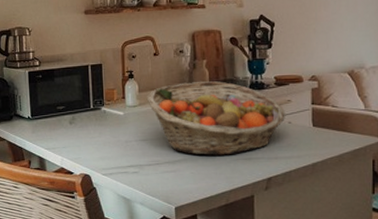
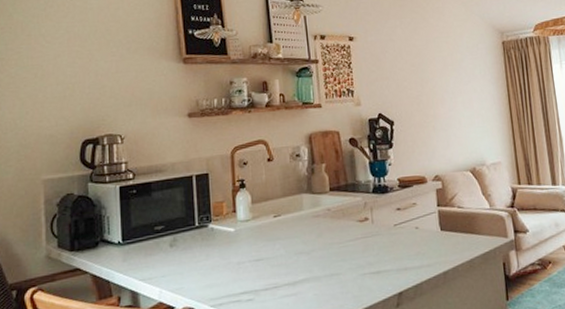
fruit basket: present [147,81,285,156] -> none [262,186,412,273]

